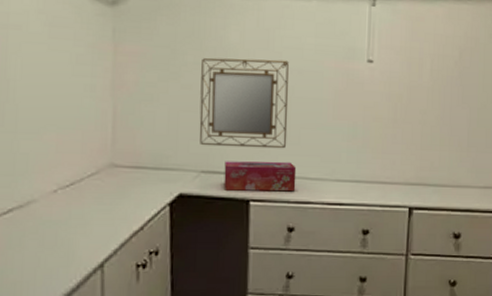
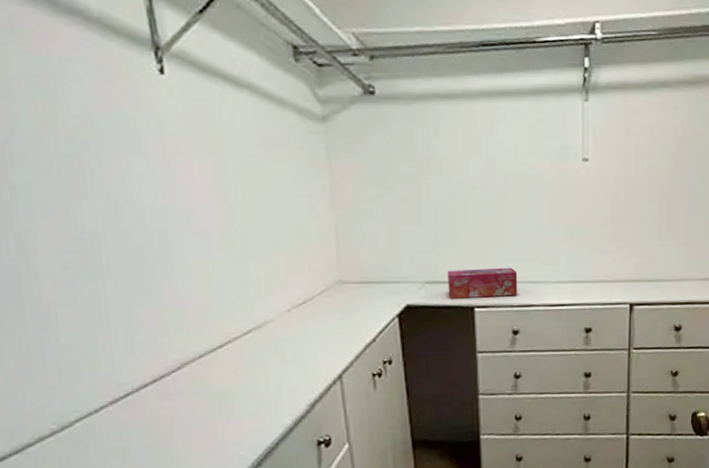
home mirror: present [199,57,289,149] -> none [417,165,507,257]

